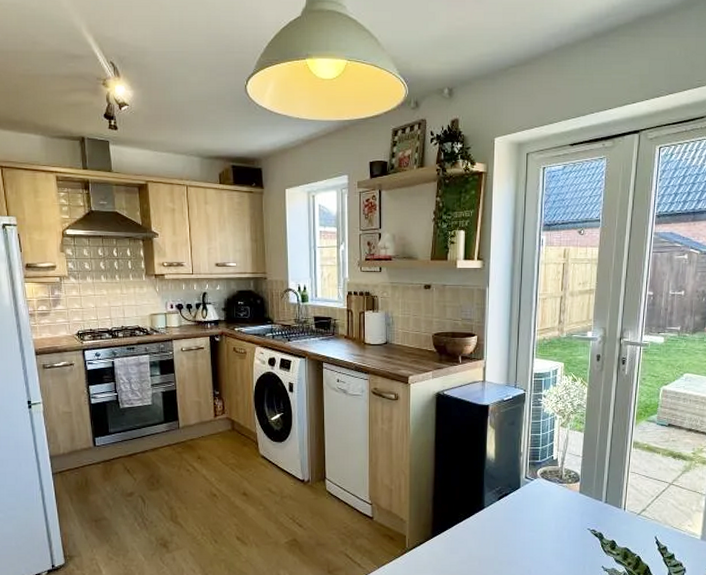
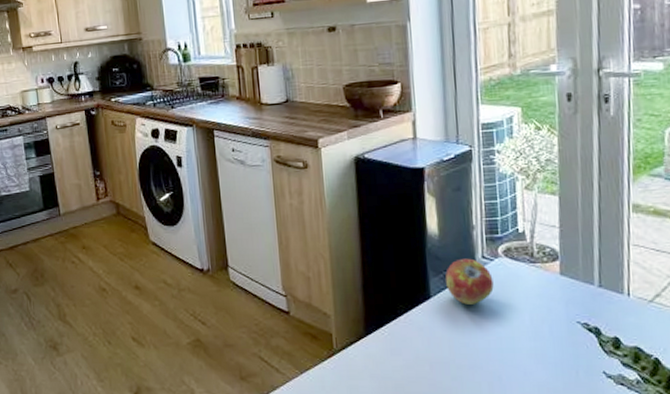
fruit: none [497,478,532,514] -> present [445,258,494,305]

